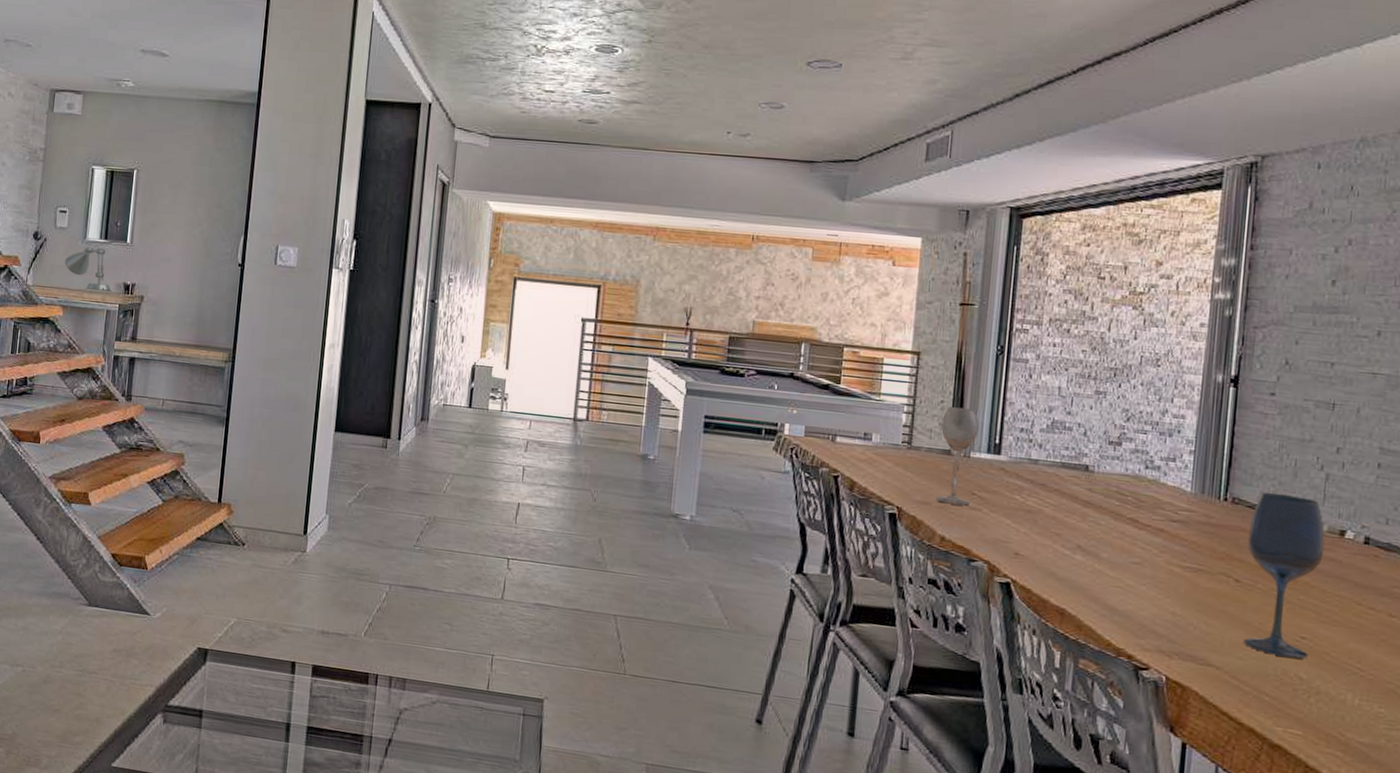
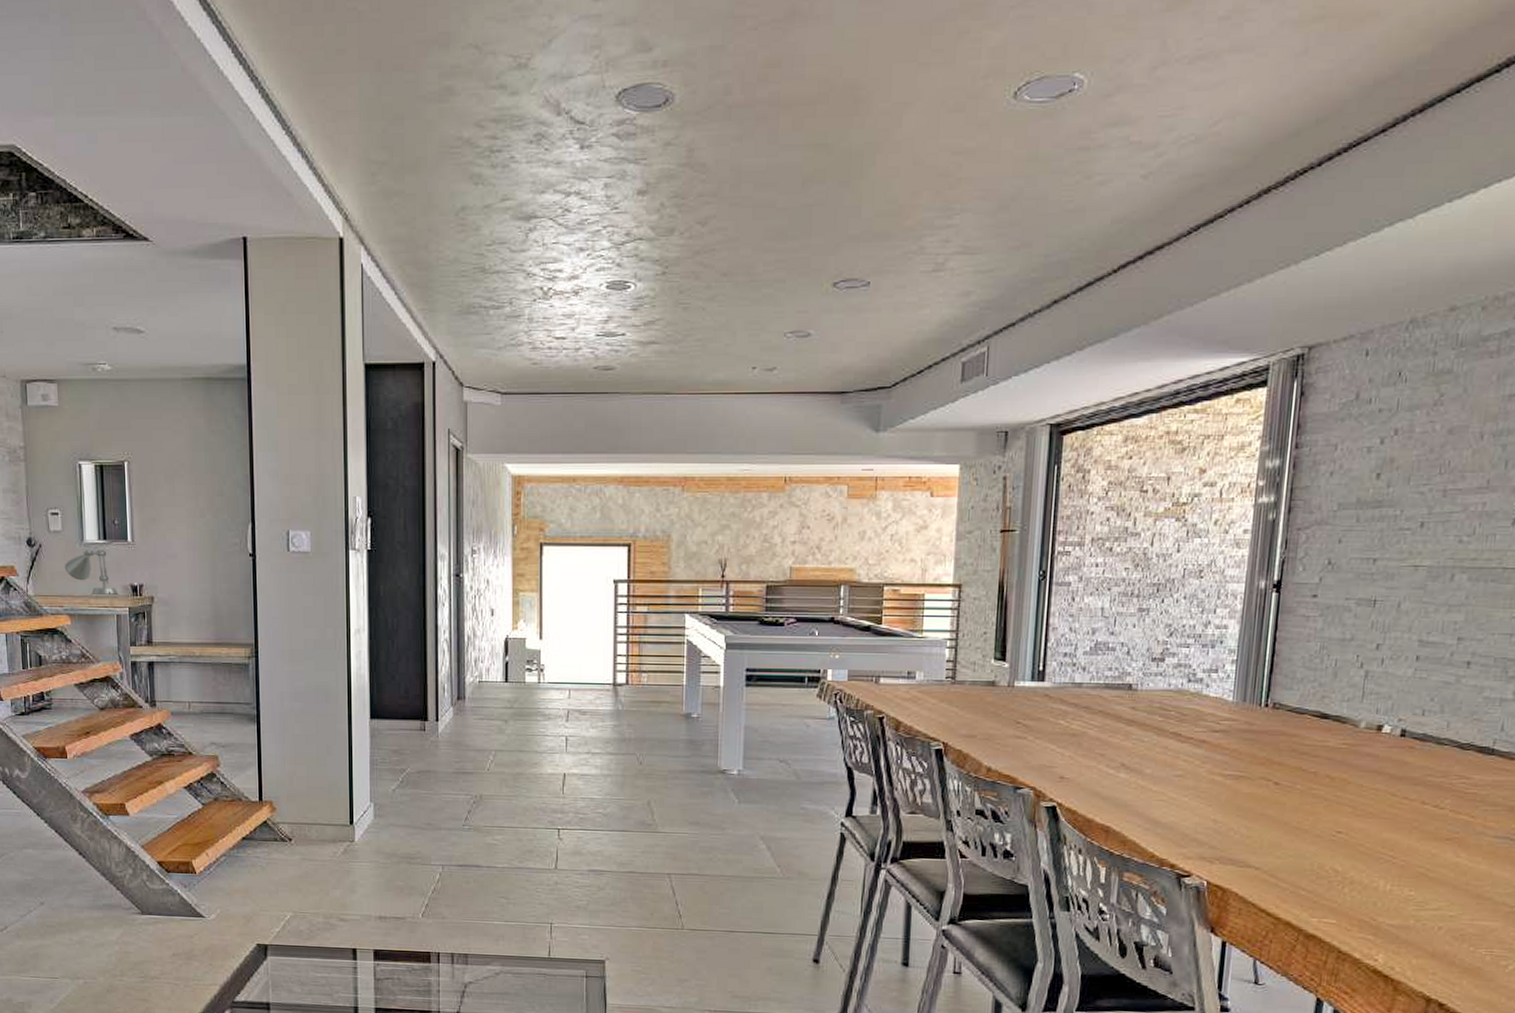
wineglass: present [935,406,980,506] -> none [980,636,1023,735]
wineglass: present [1242,492,1325,659] -> none [1281,694,1363,853]

